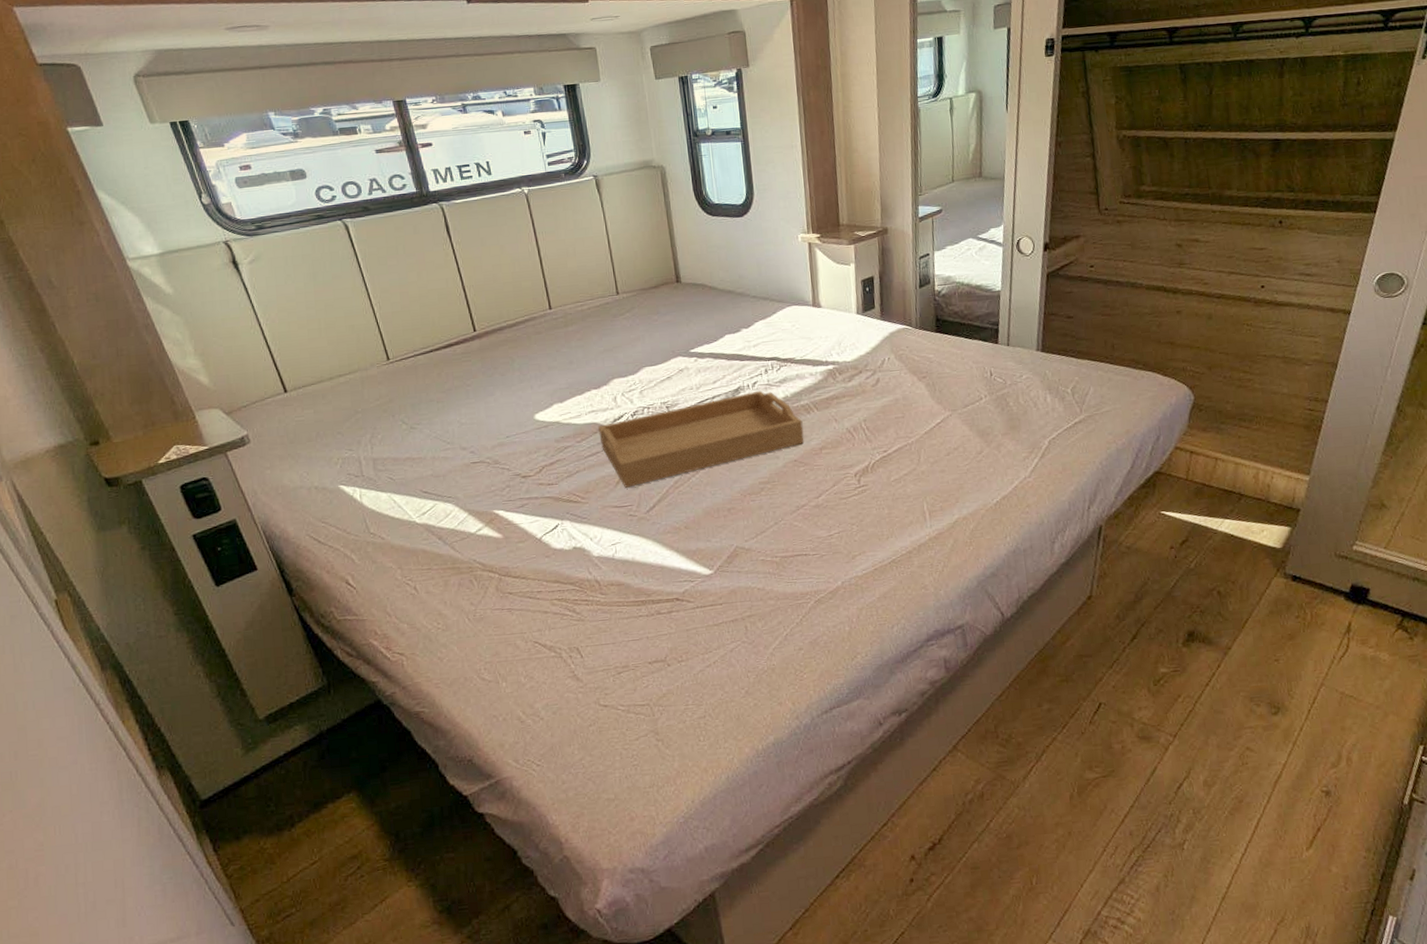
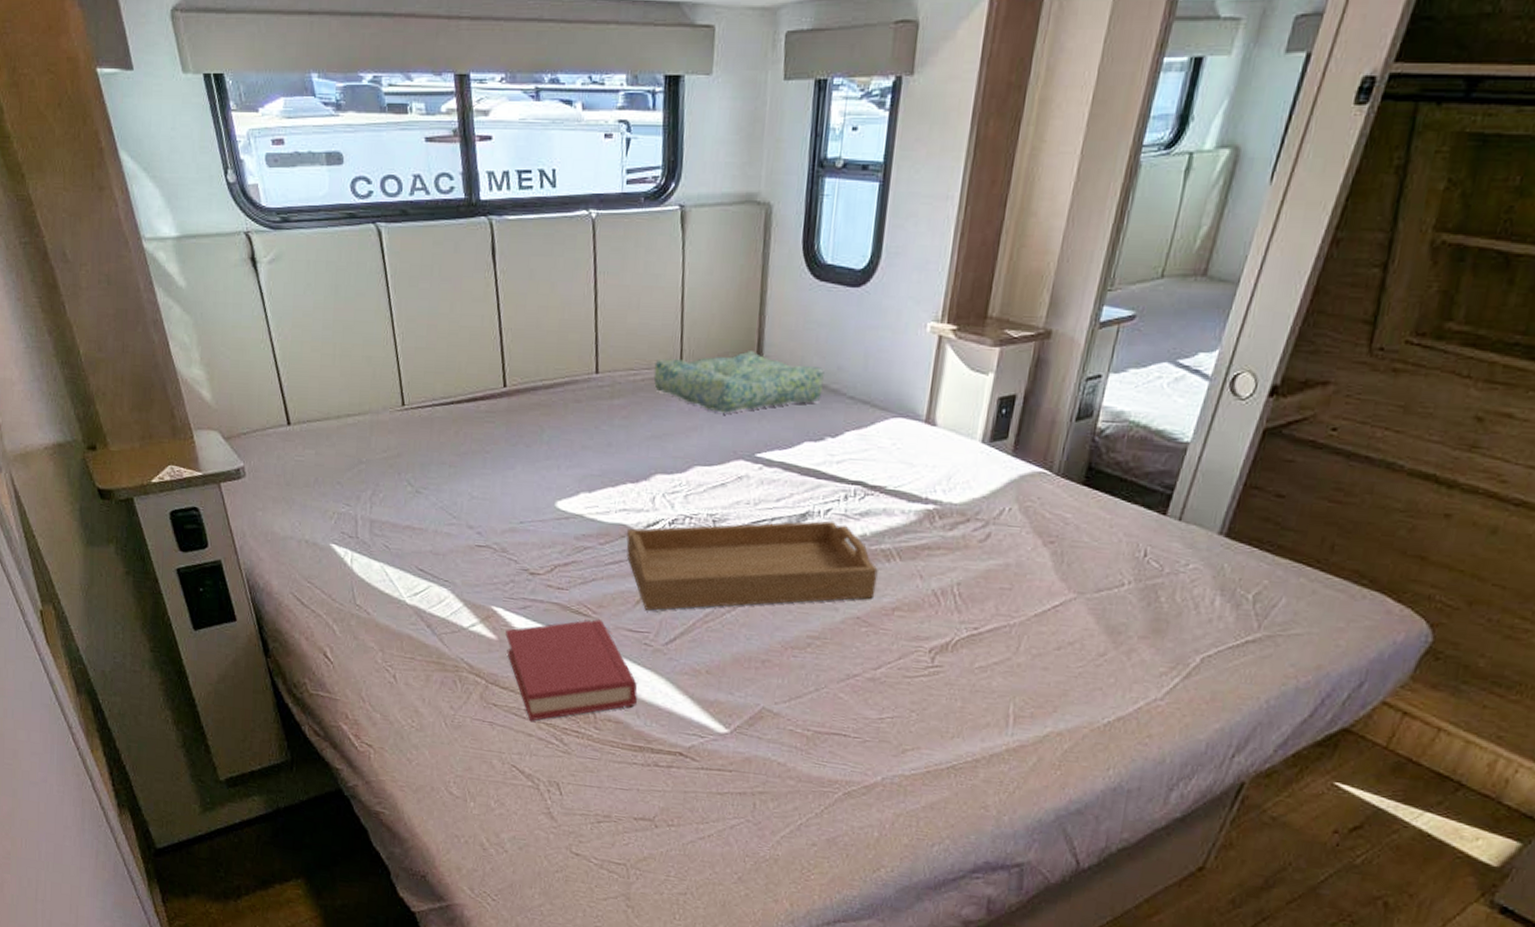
hardback book: none [509,503,632,600] -> present [505,619,638,721]
seat cushion: none [596,273,731,324] -> present [653,349,824,413]

